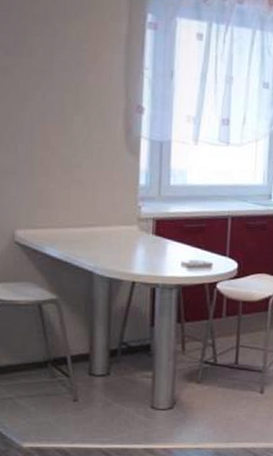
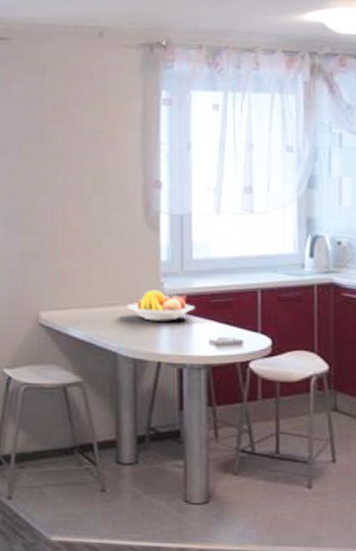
fruit bowl: none [104,213,170,244] -> present [126,290,196,322]

